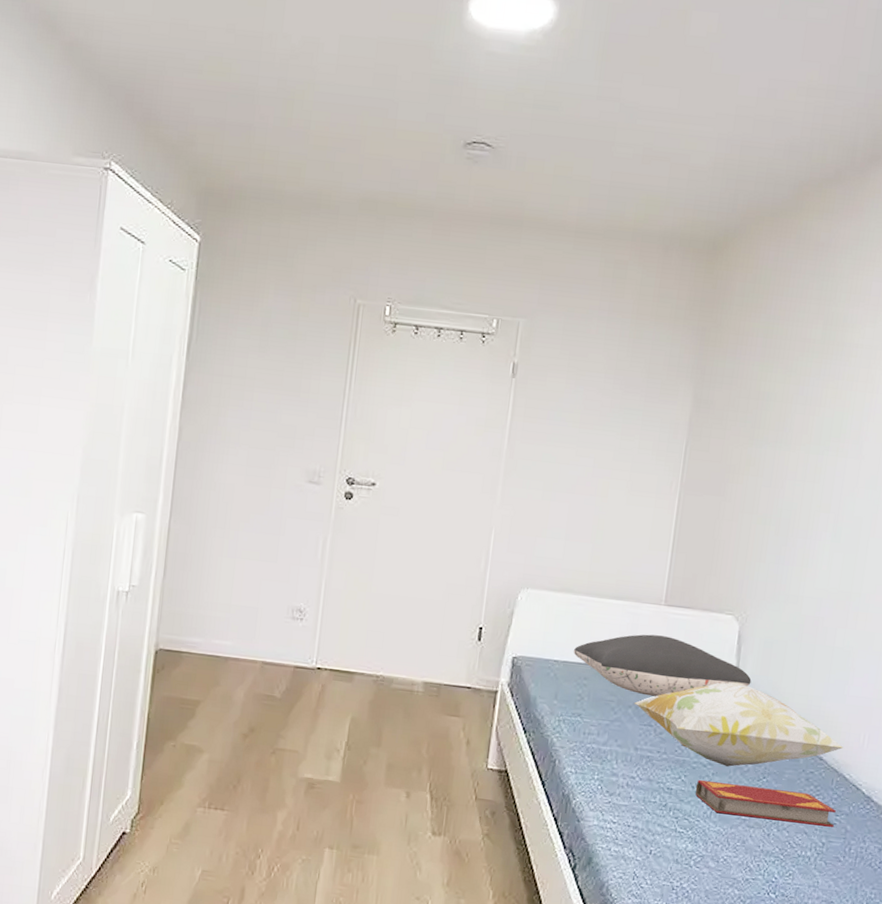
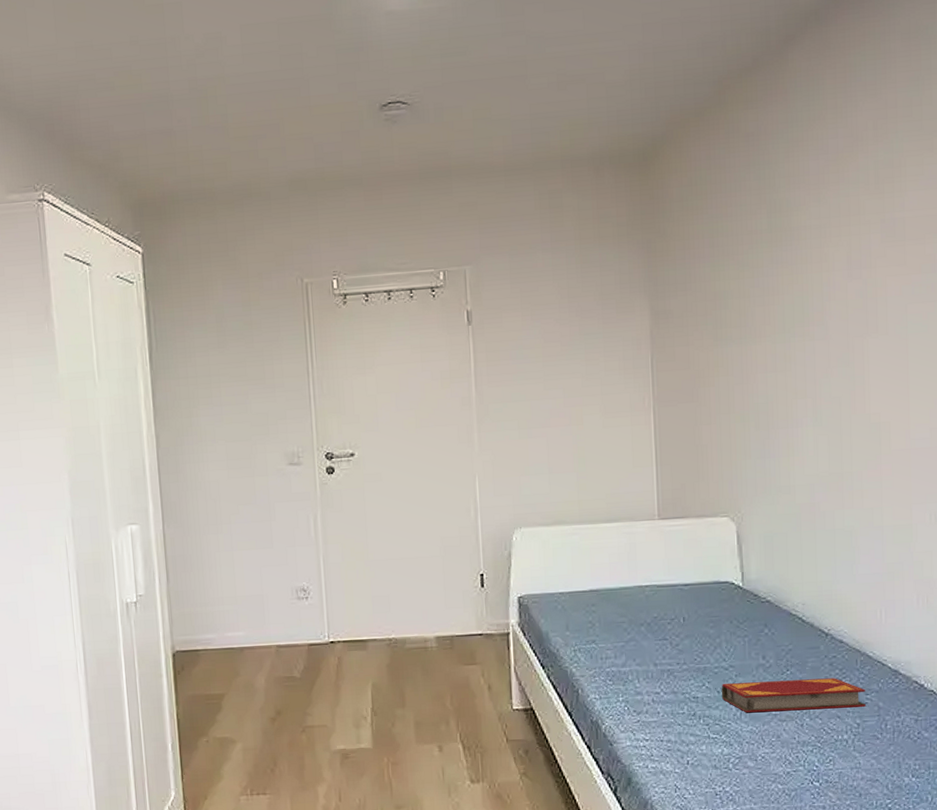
pillow: present [573,634,752,697] -> none [576,549,758,611]
decorative pillow: present [634,681,845,767] -> none [645,581,863,666]

